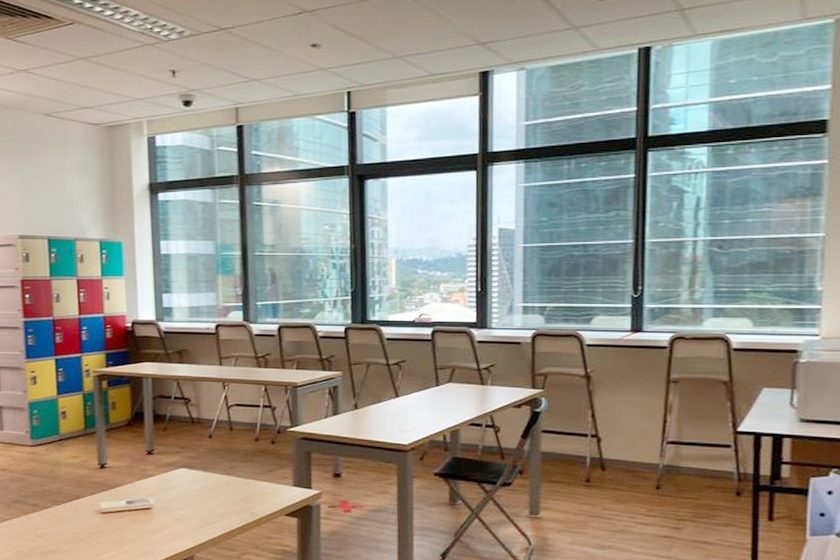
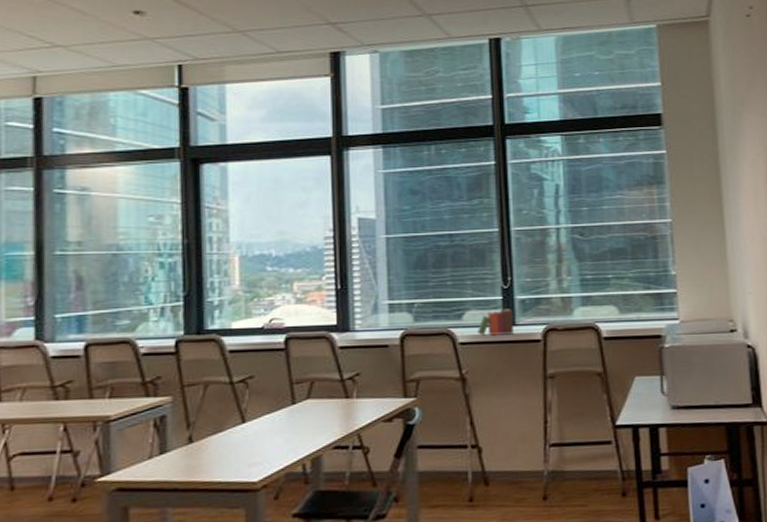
books: none [605,316,641,340] -> present [478,308,513,336]

